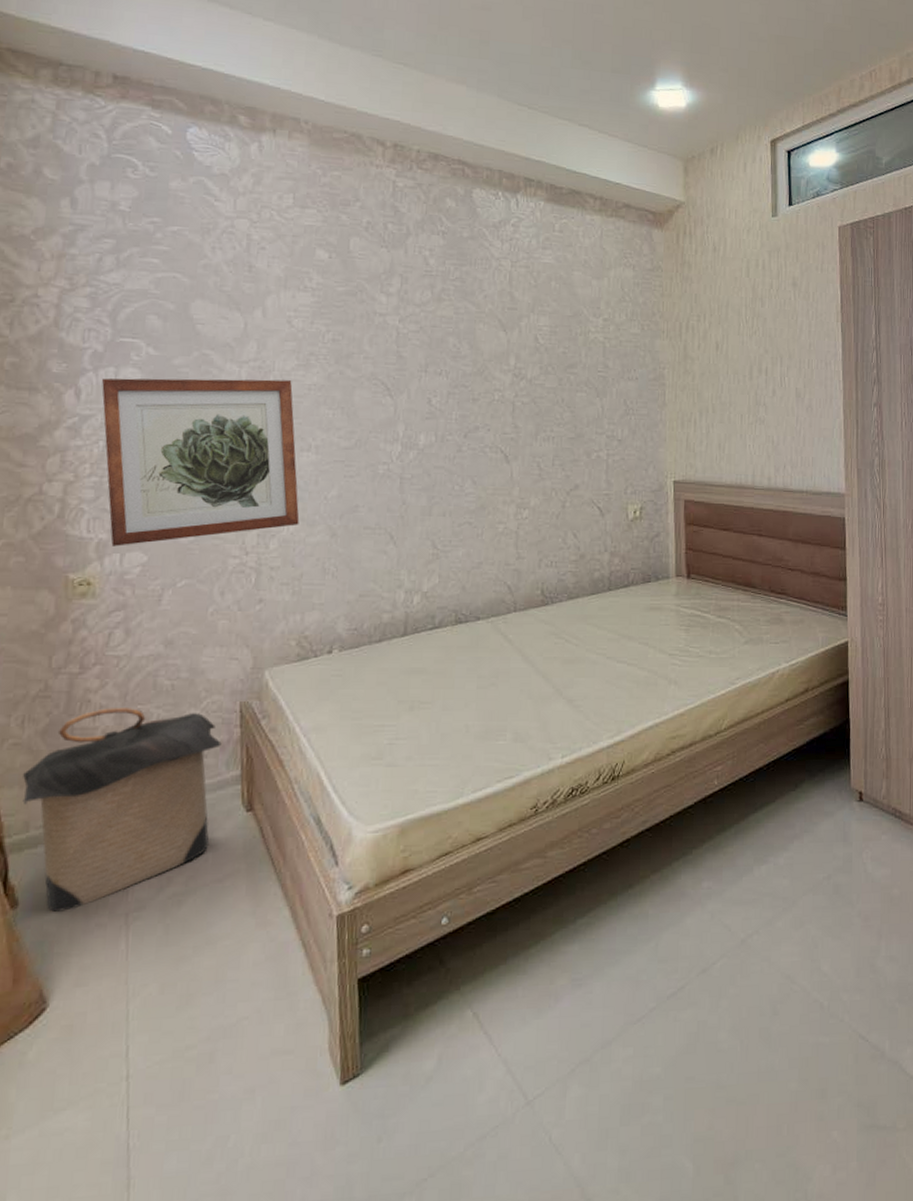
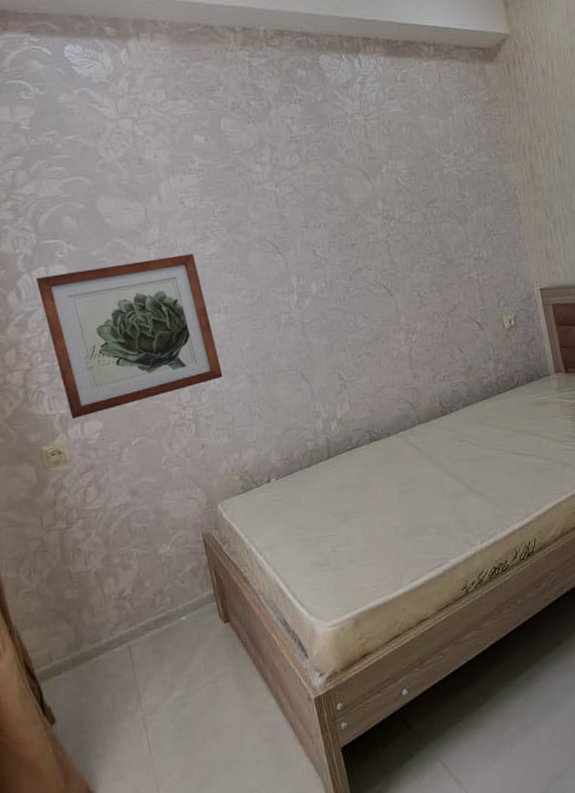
laundry hamper: present [22,708,222,913] -> none [39,547,199,724]

